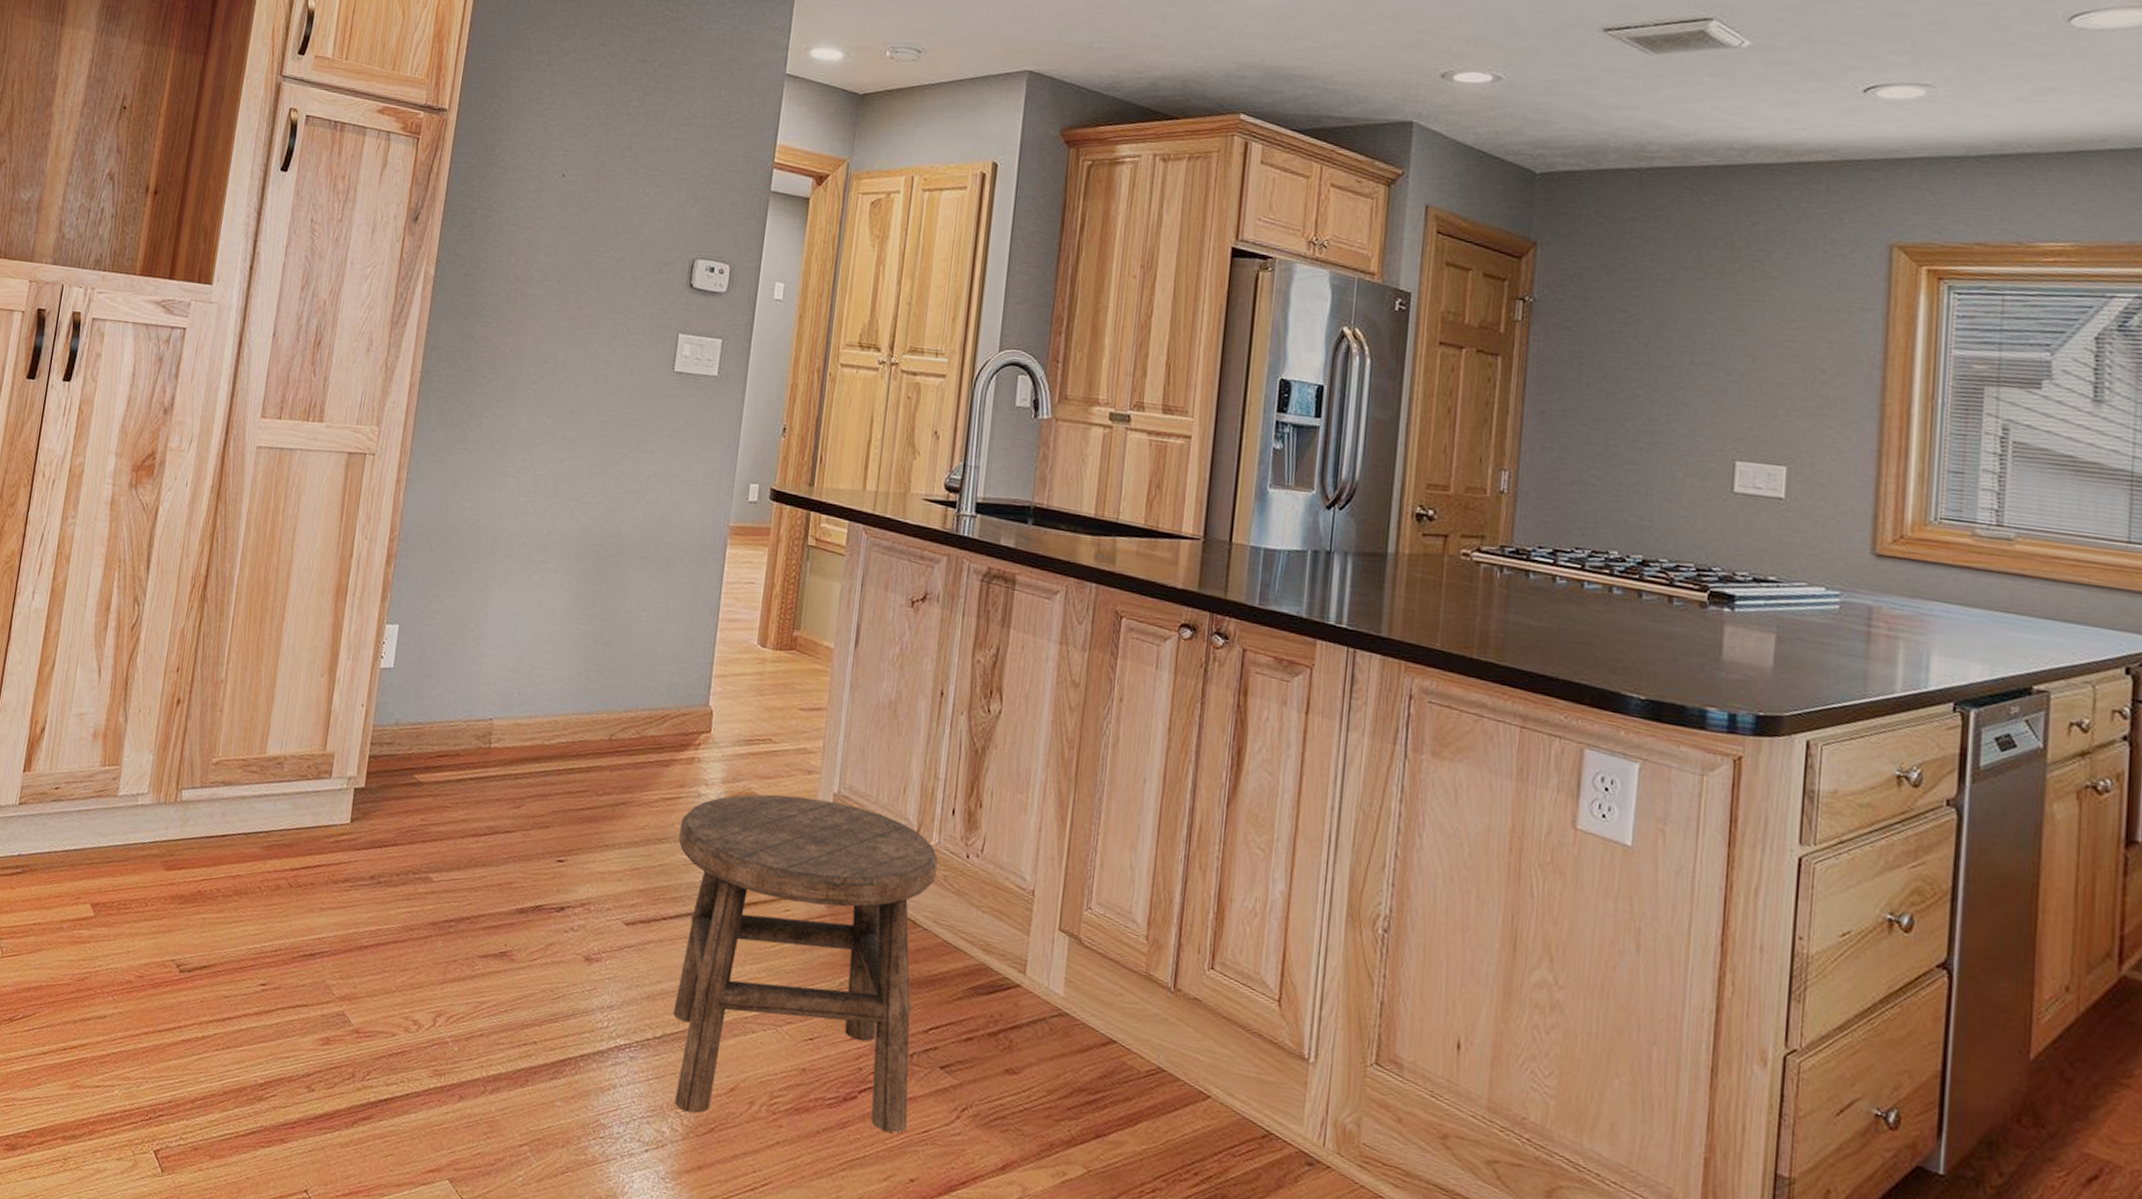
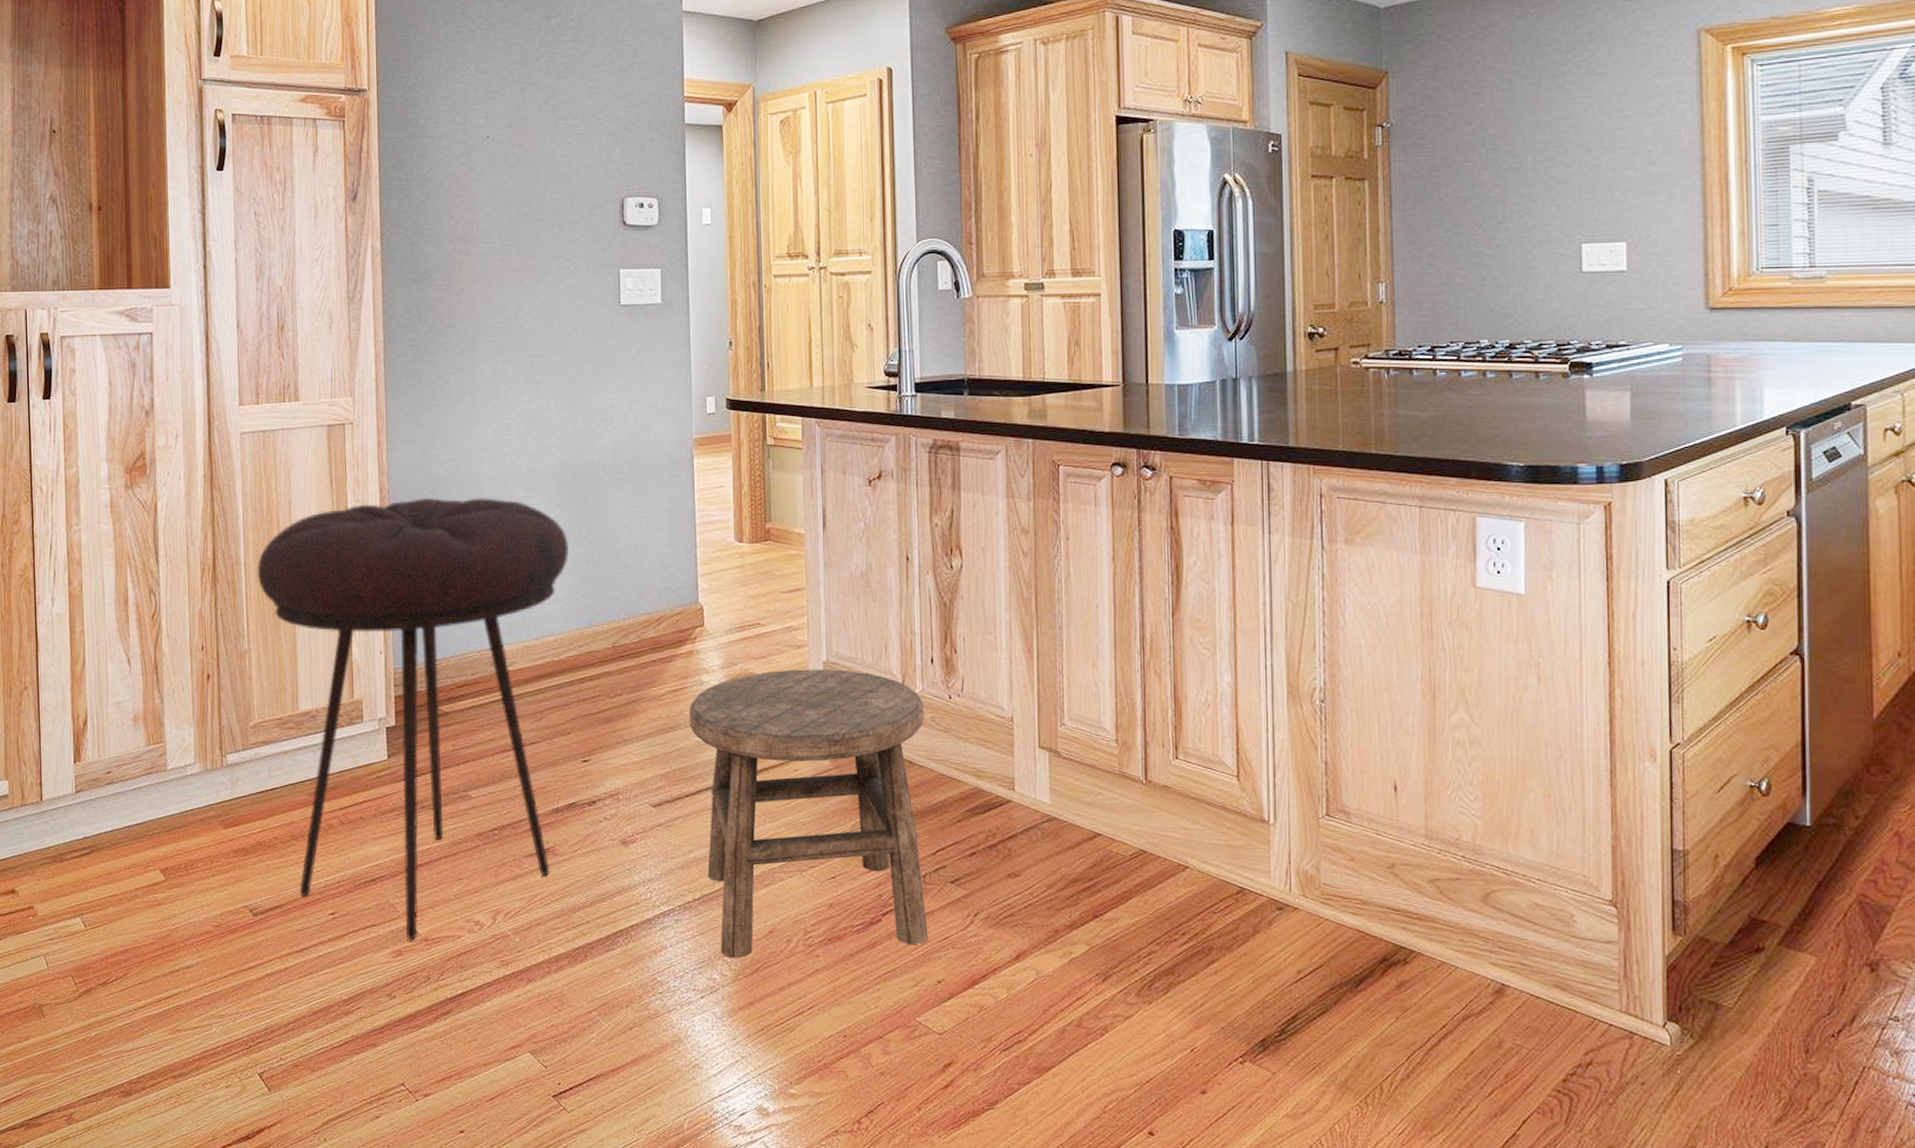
stool: none [233,541,580,1029] -> present [257,497,569,939]

